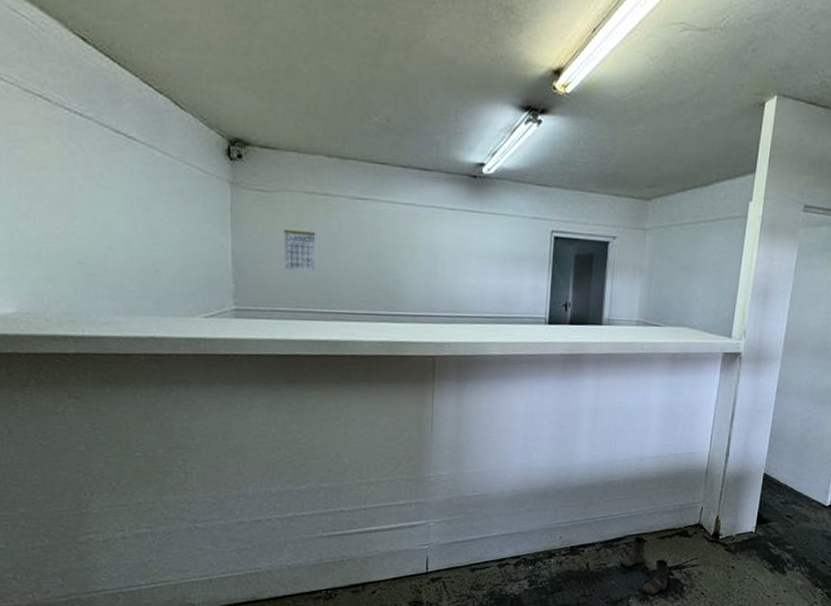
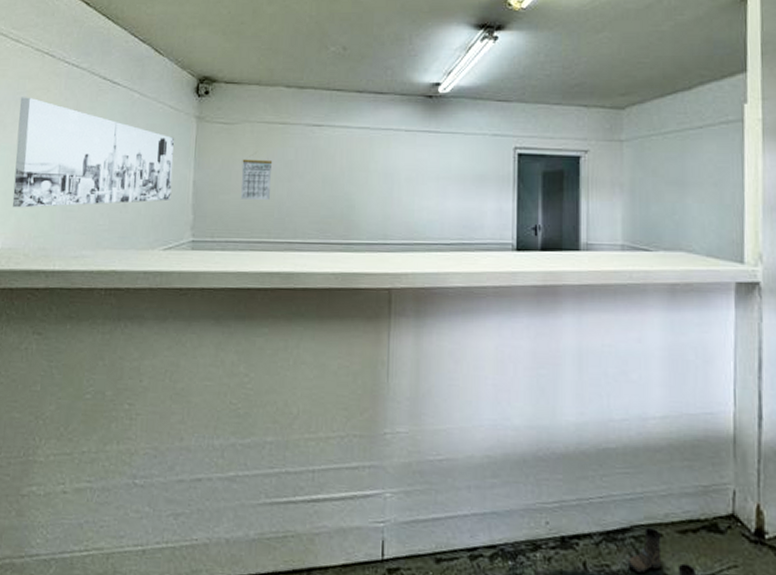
wall art: none [13,146,208,271] -> present [12,97,174,208]

